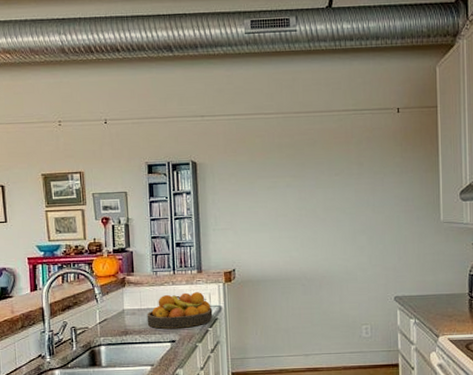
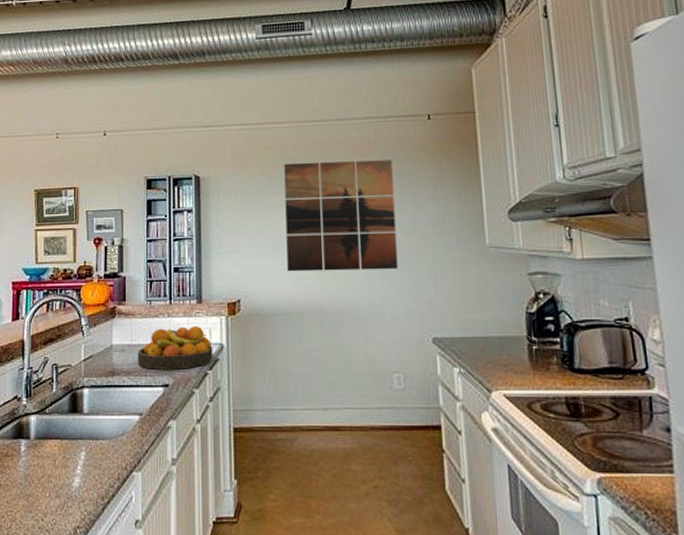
wall art: none [272,148,369,245] -> present [284,159,398,272]

